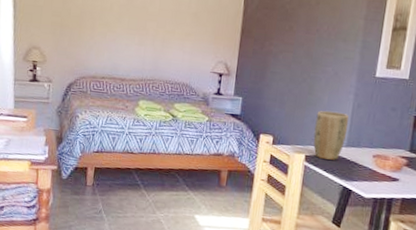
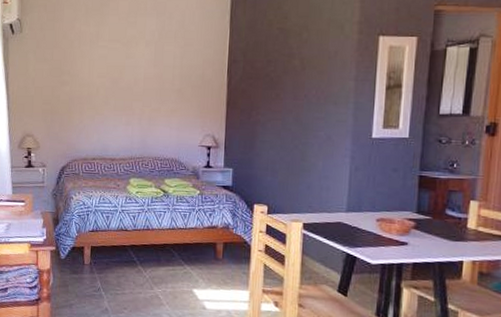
plant pot: present [313,110,349,160] -> none [310,176,347,227]

